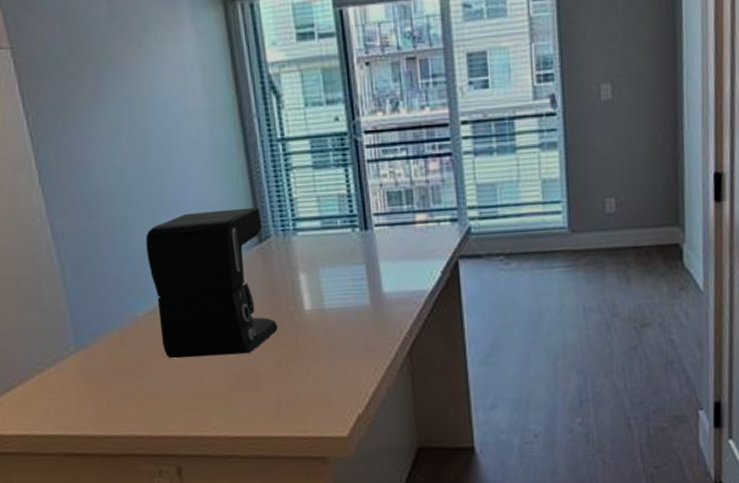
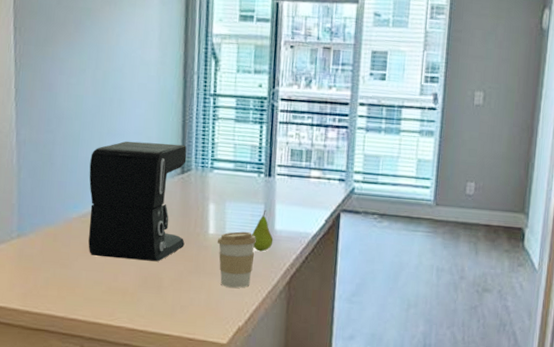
coffee cup: none [316,301,364,370] -> present [217,231,256,288]
fruit: none [355,271,383,322] -> present [251,210,274,252]

